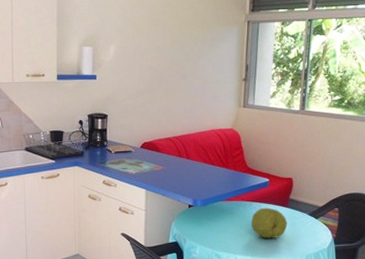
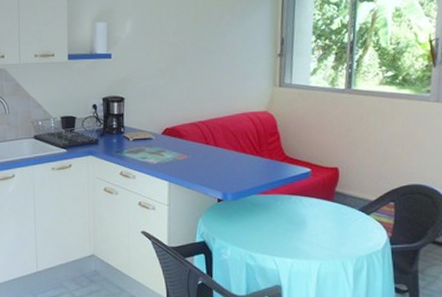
fruit: present [251,207,288,239] -> none [290,202,334,238]

